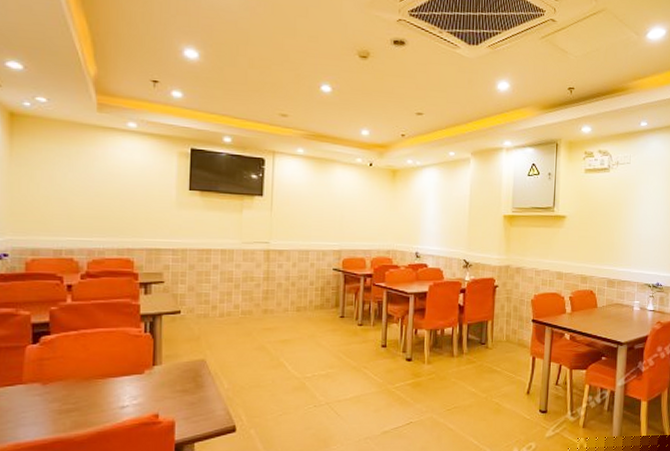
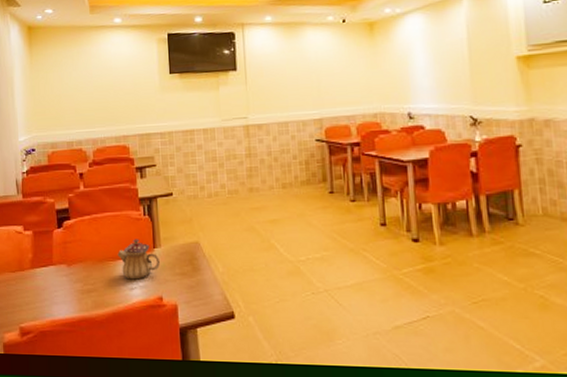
teapot: none [108,356,160,398] -> present [117,239,161,280]

